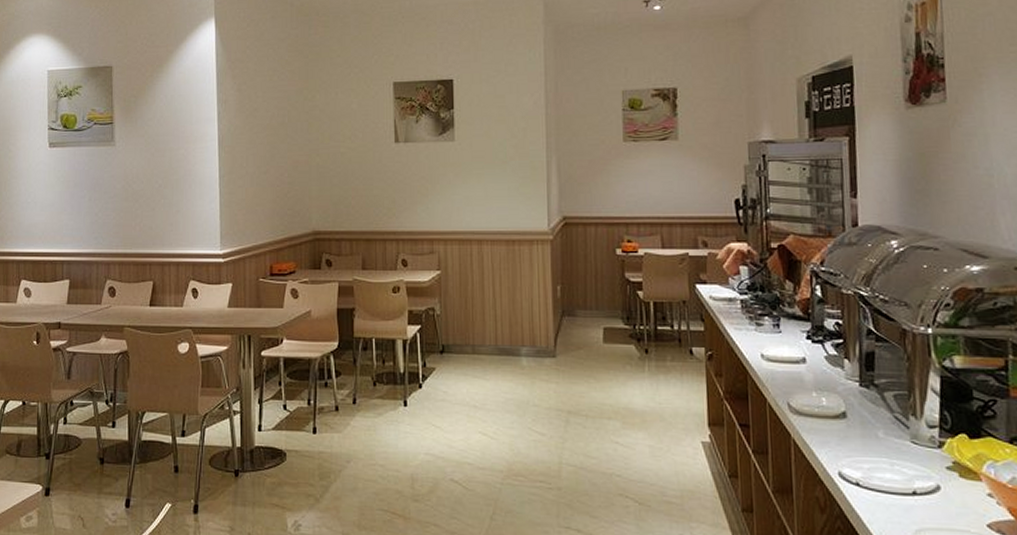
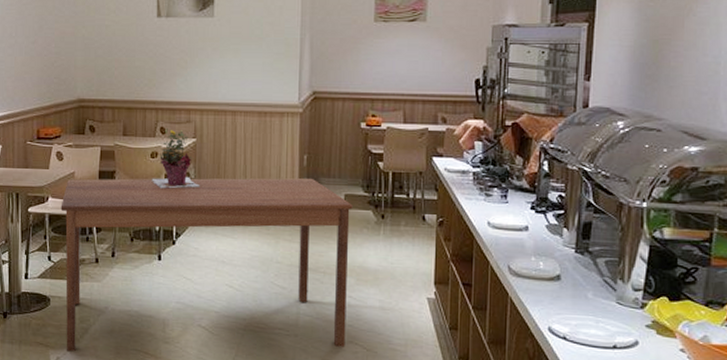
dining table: none [296,310,615,514] -> present [60,177,353,352]
potted flower: none [394,259,448,326] -> present [151,127,201,189]

